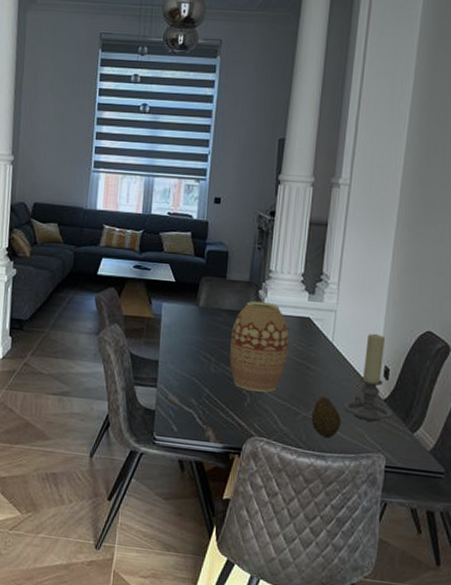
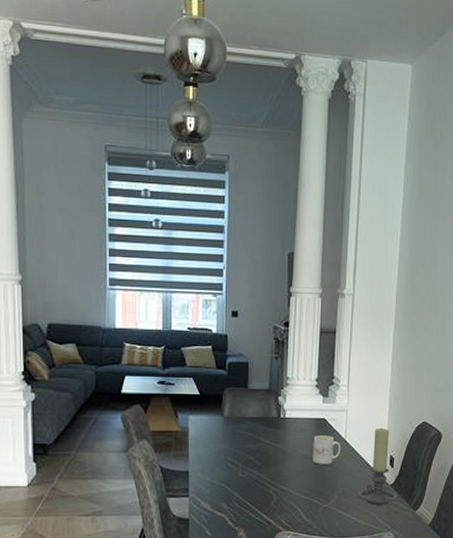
vase: present [229,301,290,393] -> none [255,407,308,490]
mug: none [293,335,326,369] -> present [313,435,340,464]
fruit: present [311,395,342,438] -> none [331,487,357,524]

